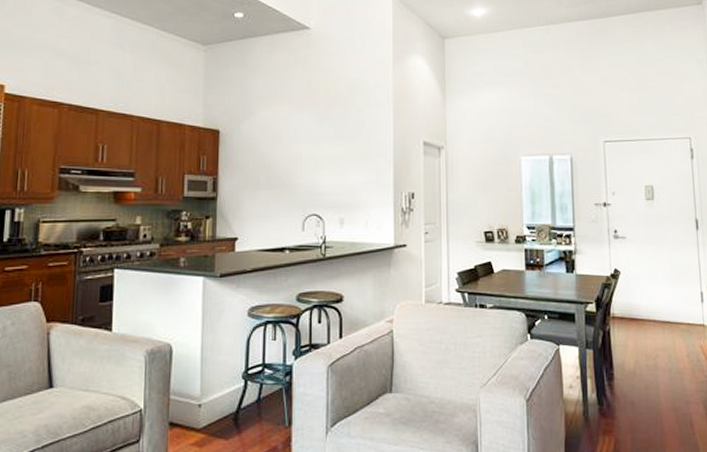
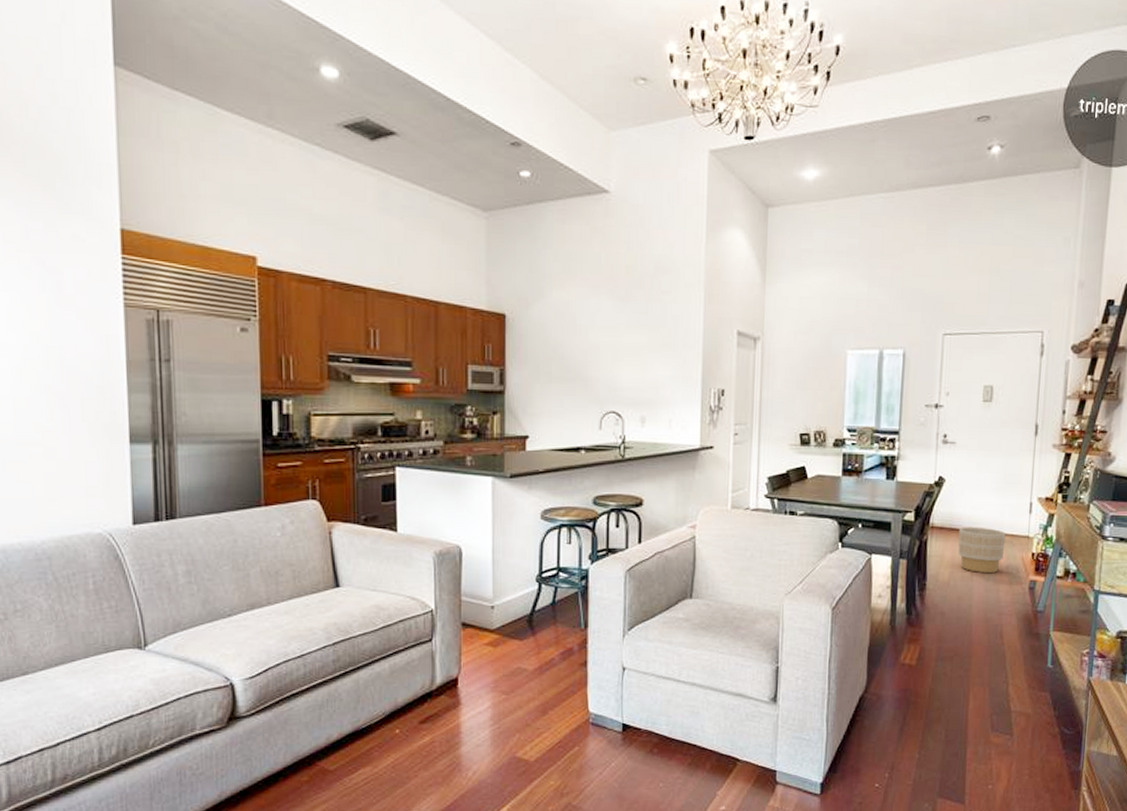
planter: none [638,316,684,362] -> present [958,526,1006,574]

